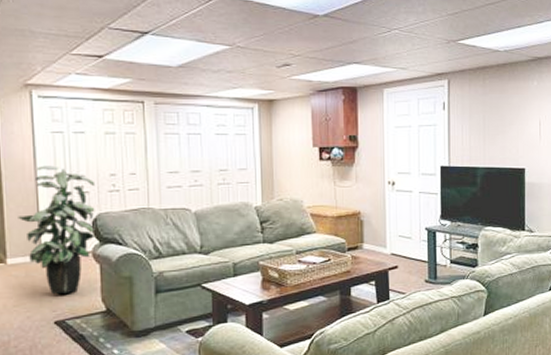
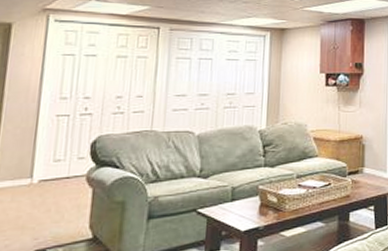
indoor plant: present [18,165,96,295] -> none [13,87,100,221]

